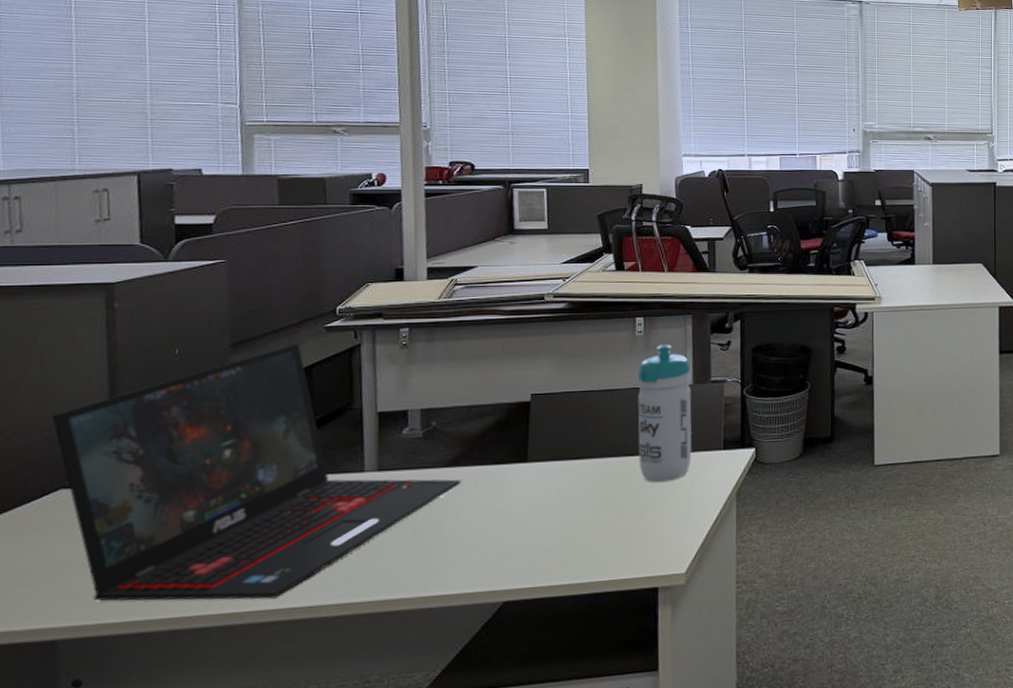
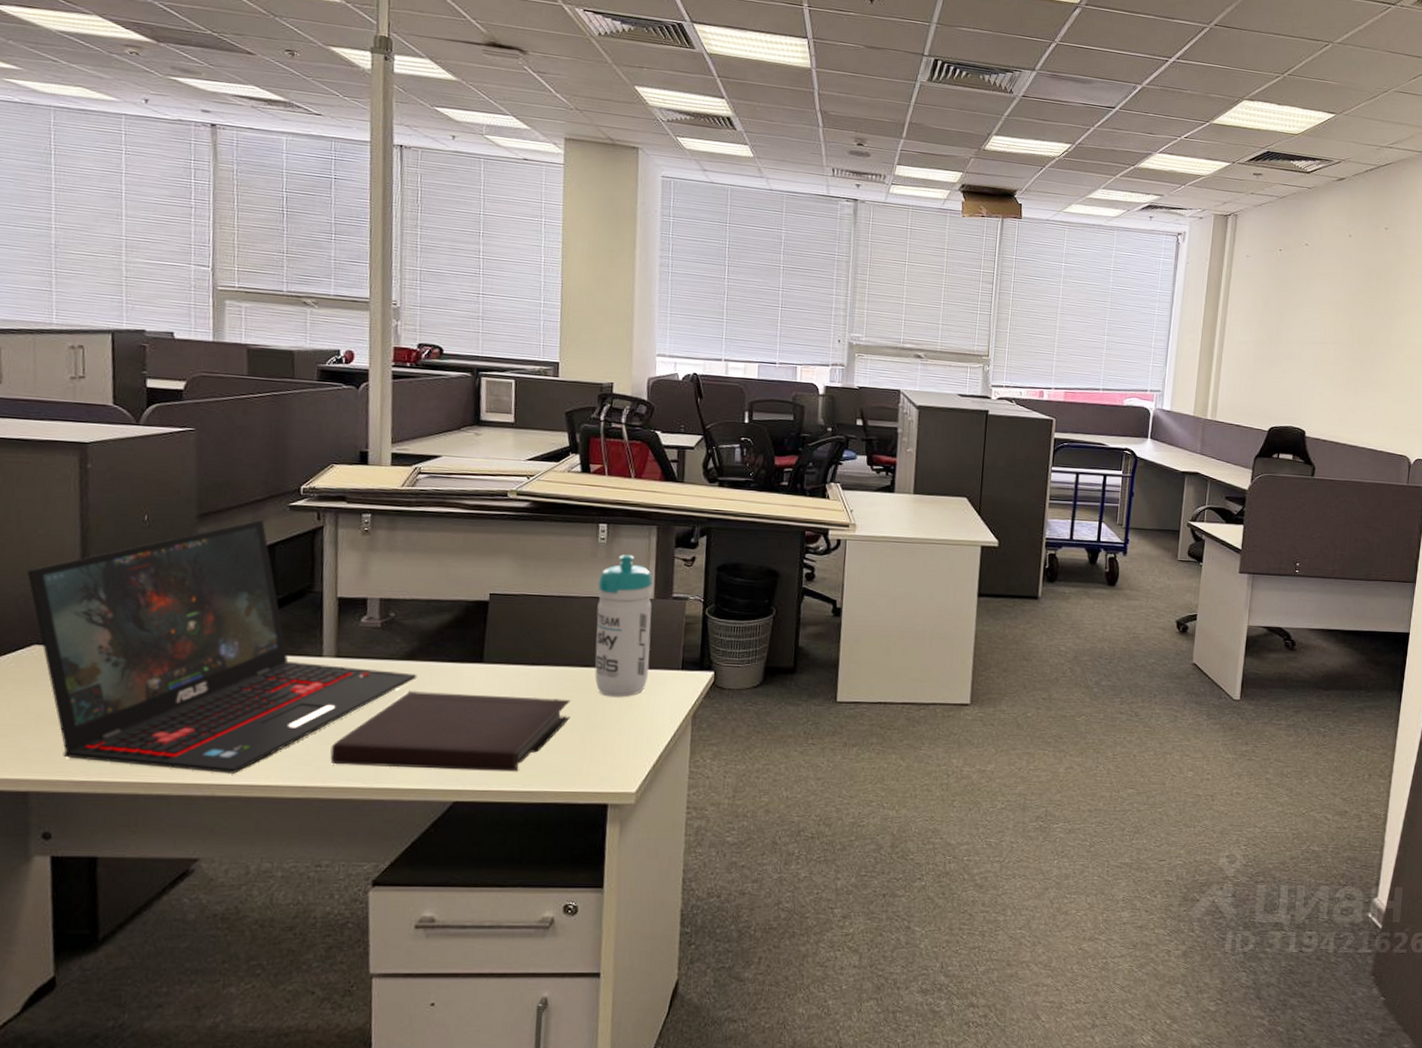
notebook: none [375,489,617,578] -> present [330,691,571,772]

